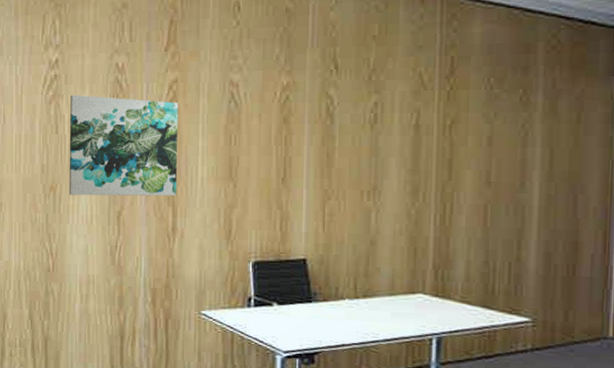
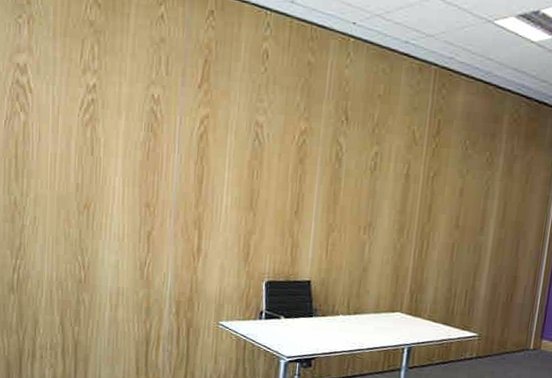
wall art: present [68,94,179,197] -> none [102,119,209,220]

